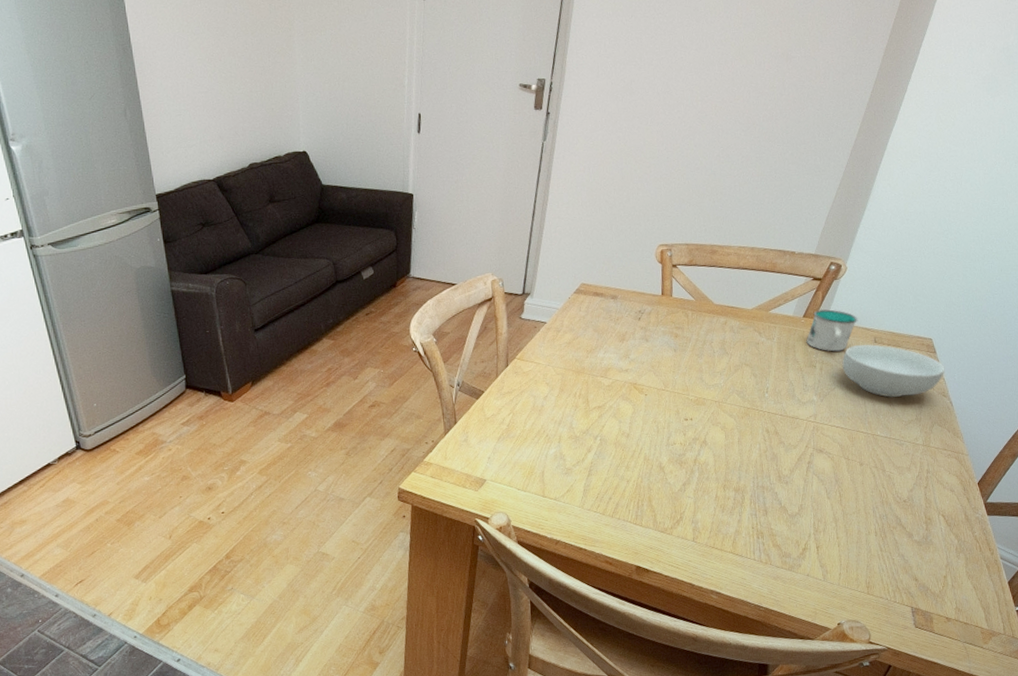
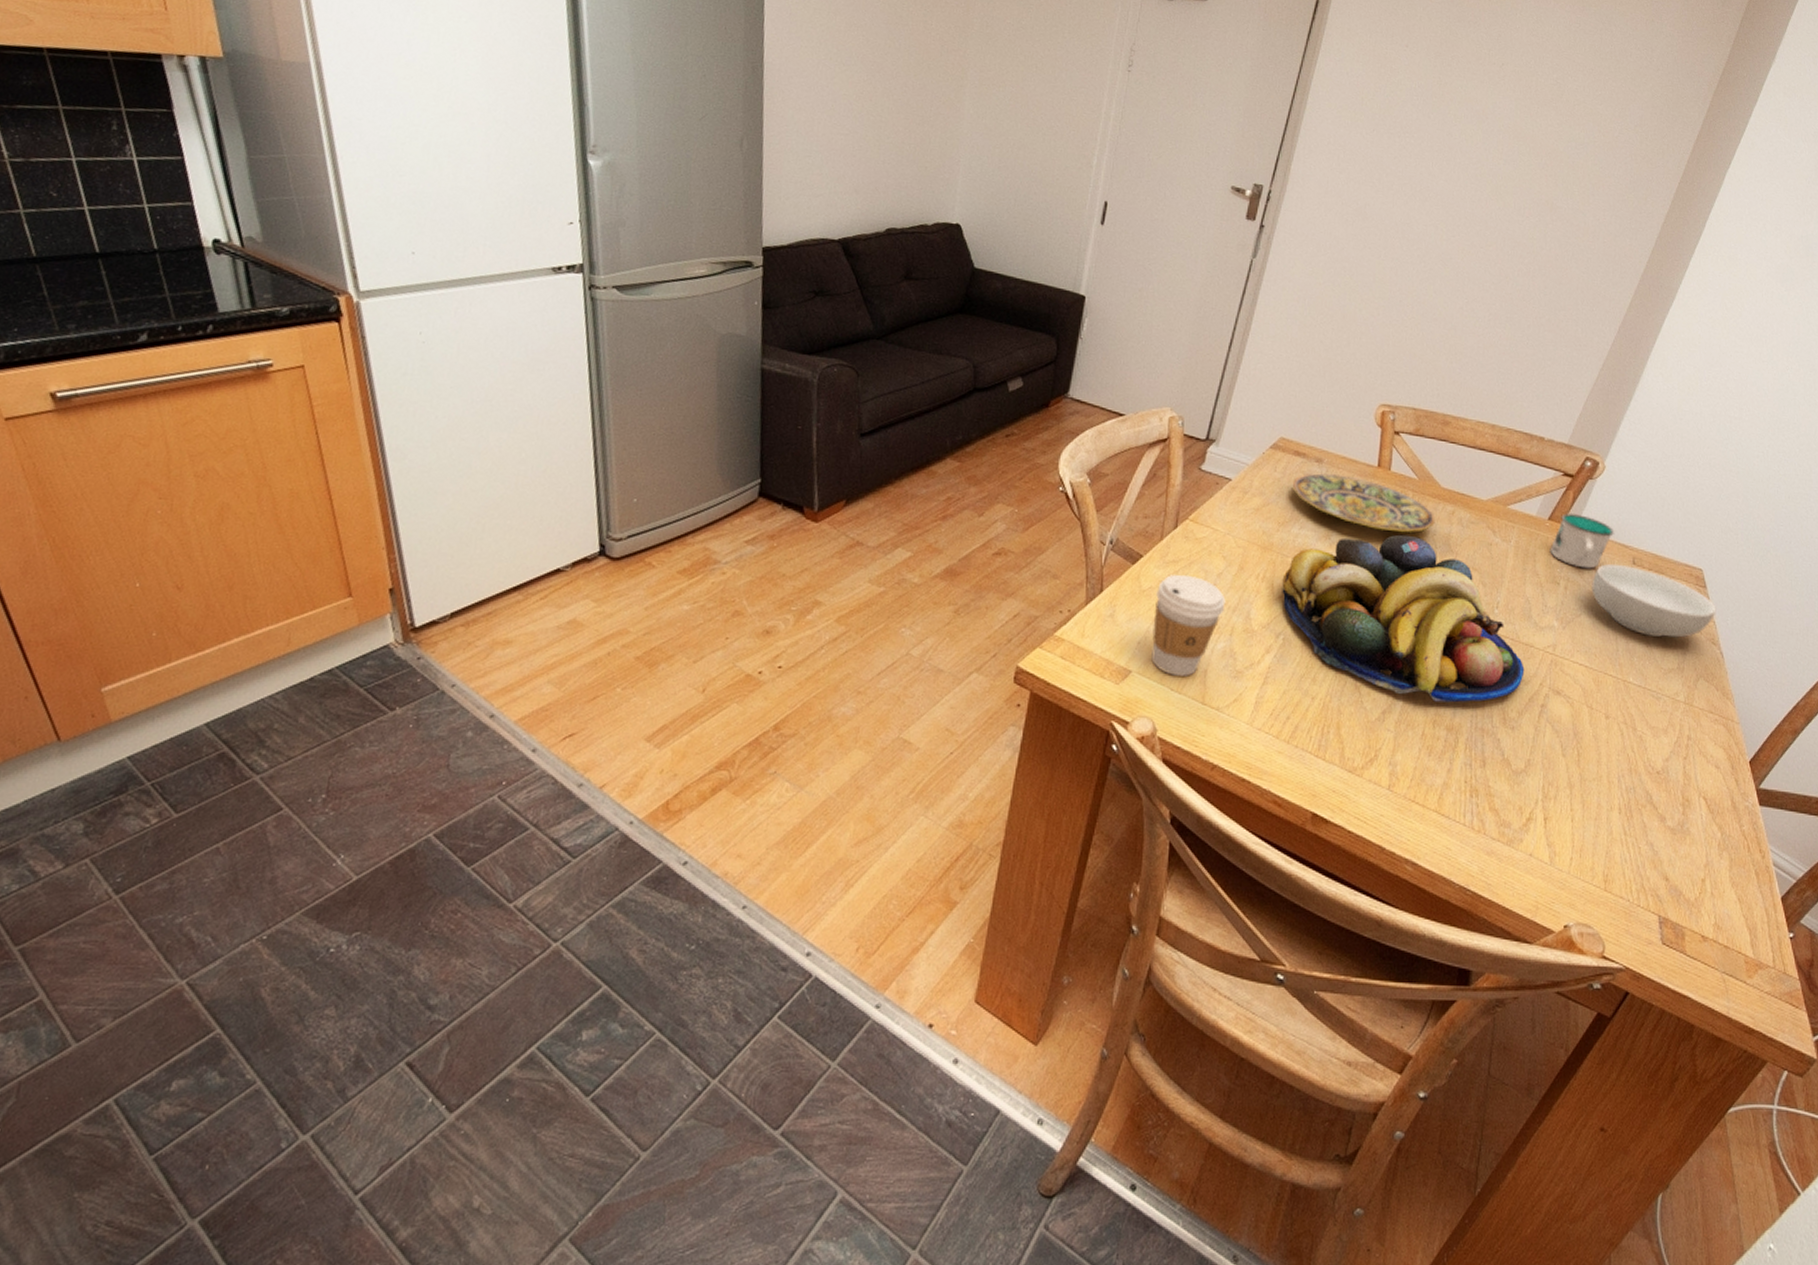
coffee cup: none [498,401,553,479] -> present [1151,574,1226,676]
plate: none [594,305,712,345] -> present [1292,473,1435,533]
fruit bowl: none [595,345,793,471] -> present [1282,534,1525,703]

